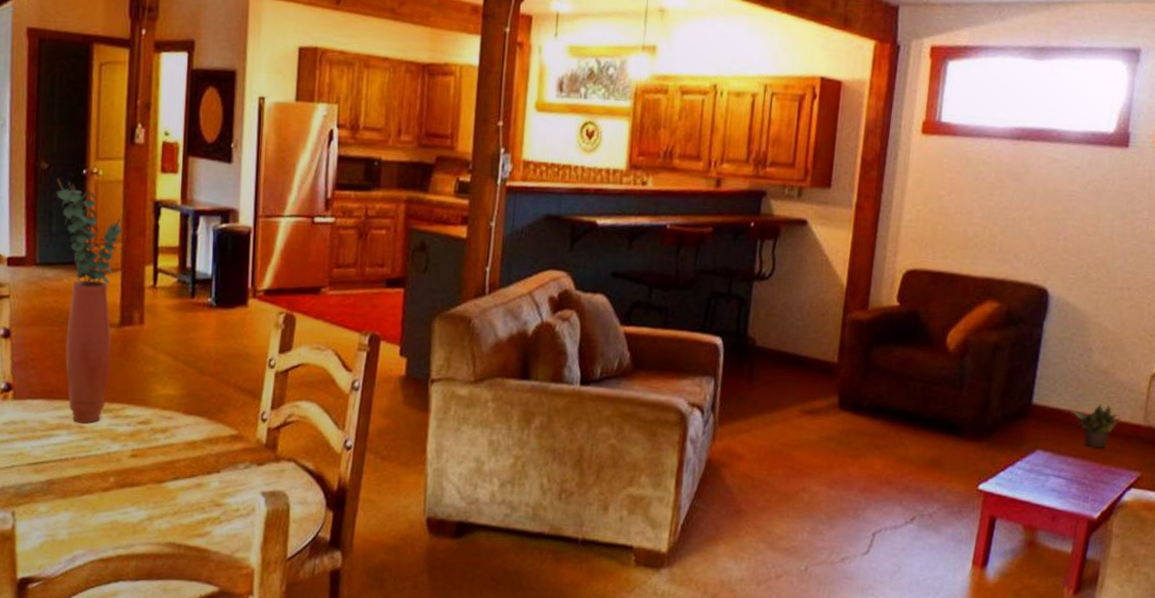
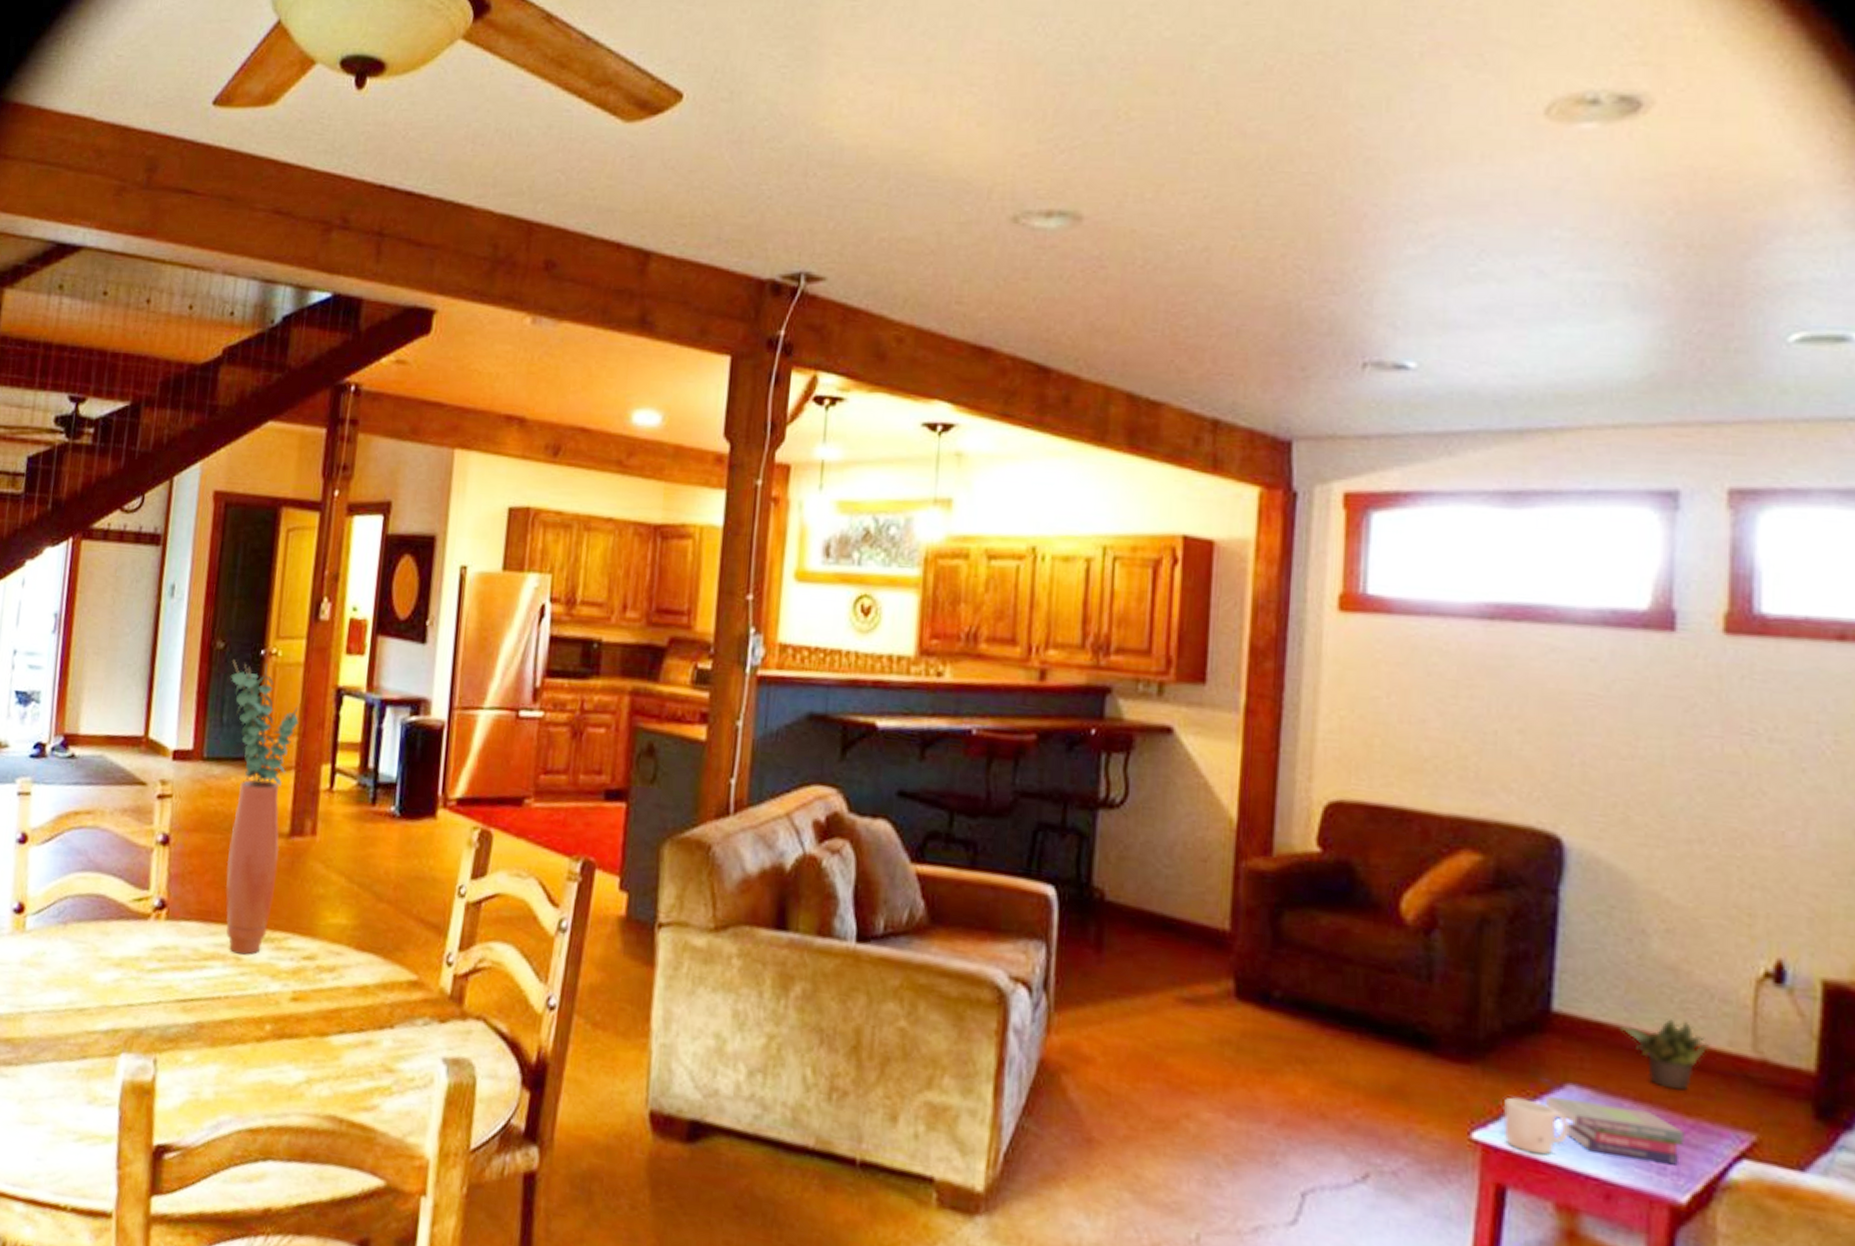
mug: none [997,461,1036,496] -> present [1502,1097,1568,1155]
books: none [1023,459,1101,495] -> present [1546,1096,1685,1166]

